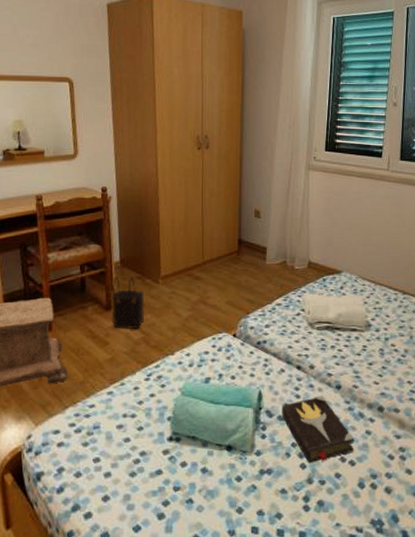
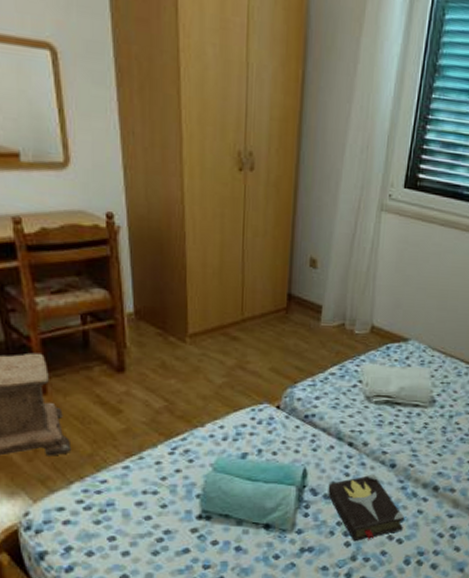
satchel: present [111,276,145,330] -> none [125,330,168,397]

